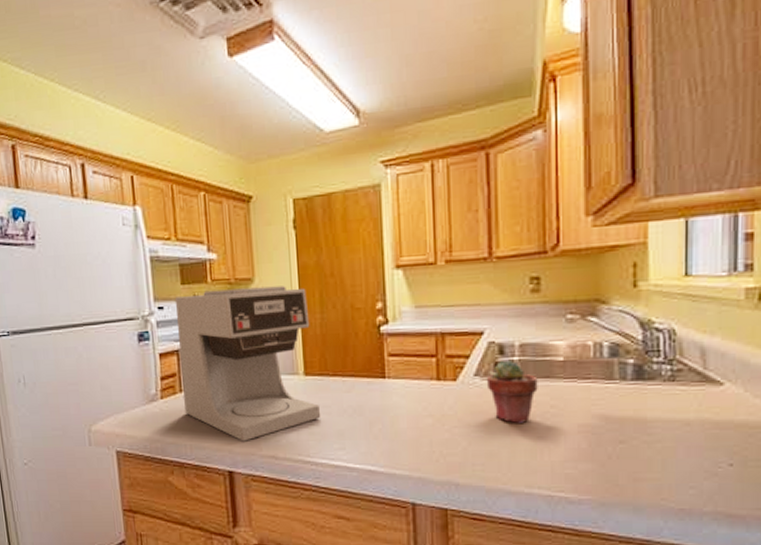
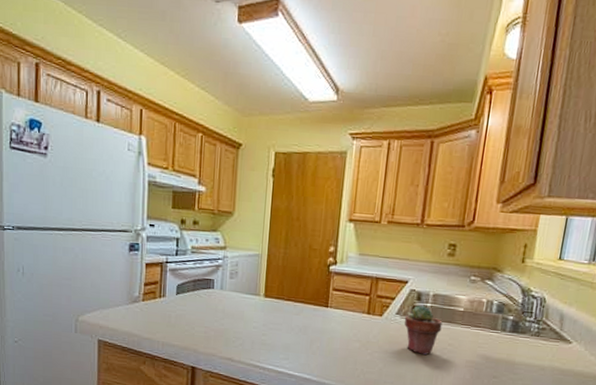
coffee maker: present [176,286,321,441] -> none [162,216,275,344]

